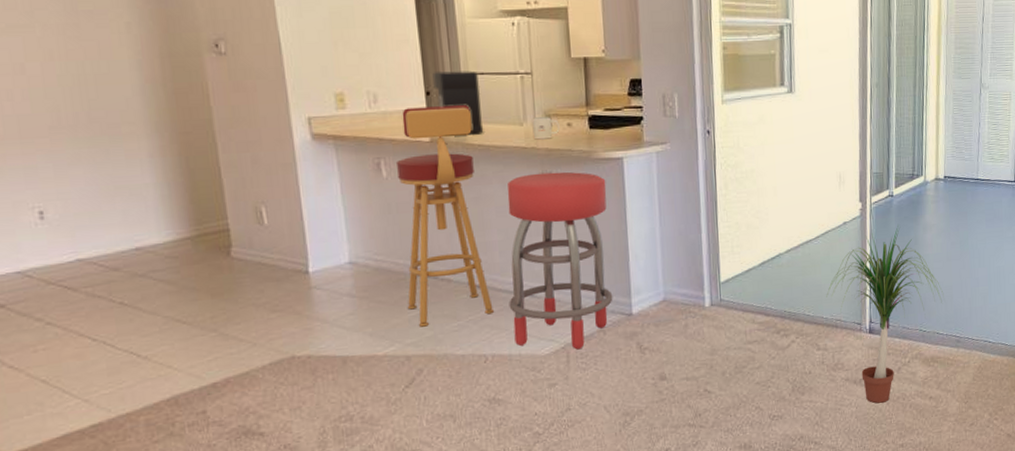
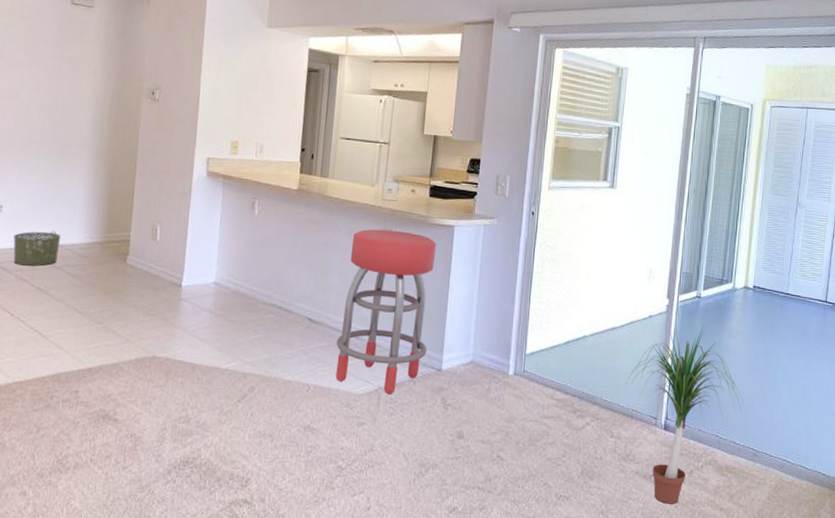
basket: none [69,232,138,280] -> present [13,231,62,266]
bar stool: present [395,105,493,327] -> none [252,160,334,350]
coffee maker: present [432,71,484,135] -> none [308,133,346,189]

